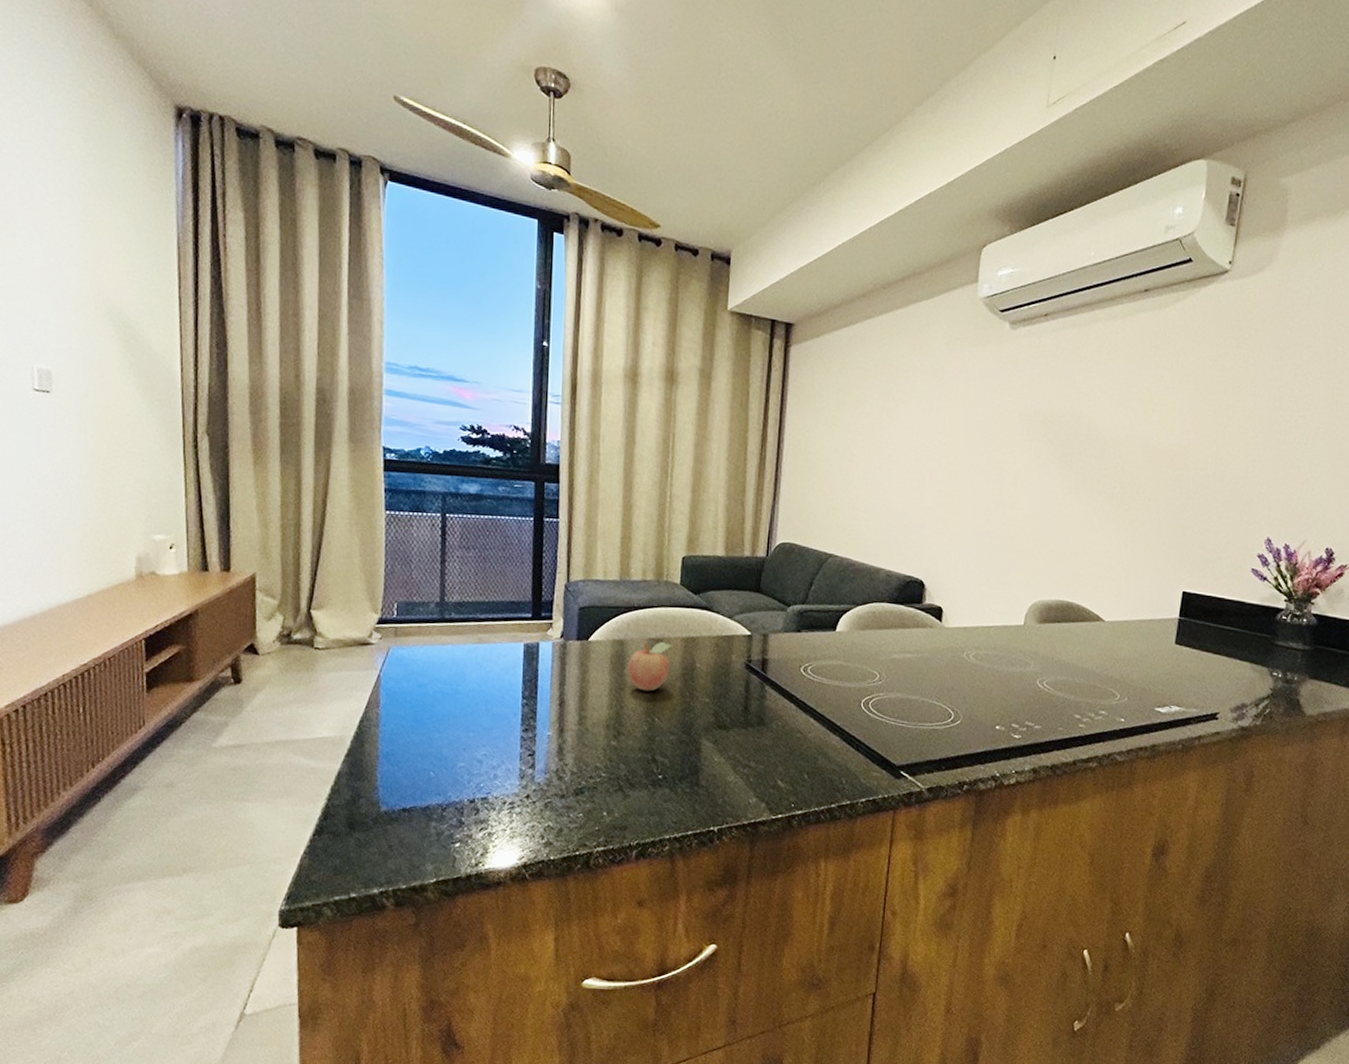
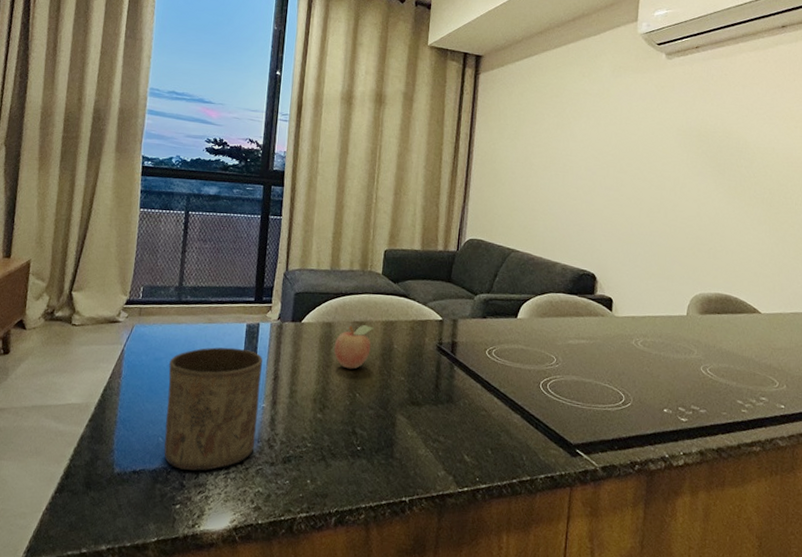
cup: none [435,670,545,806] -> present [164,347,263,471]

